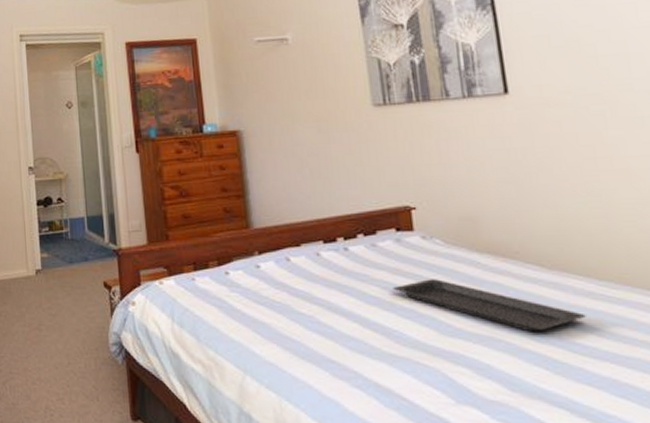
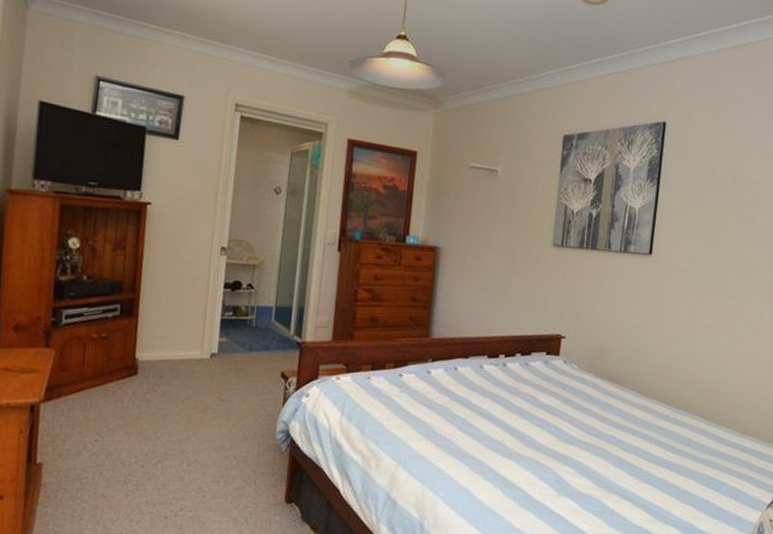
serving tray: present [393,279,586,333] -> none [533,396,660,444]

